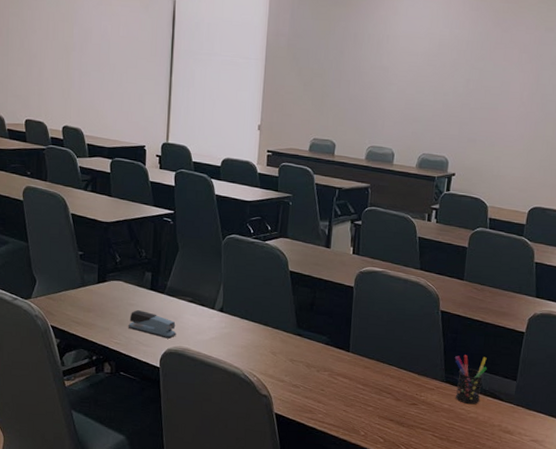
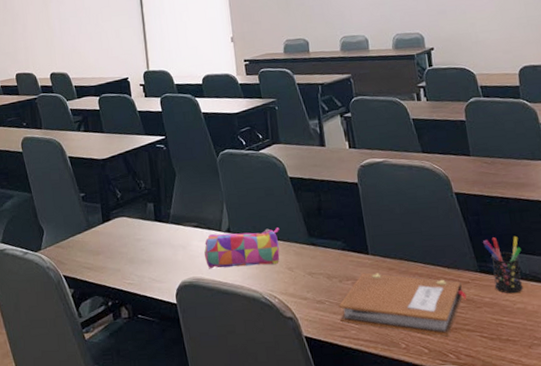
stapler: present [128,309,176,339] -> none [138,244,188,271]
pencil case: none [194,311,271,347] -> present [204,227,280,269]
notebook: none [310,367,429,432] -> present [338,272,467,337]

